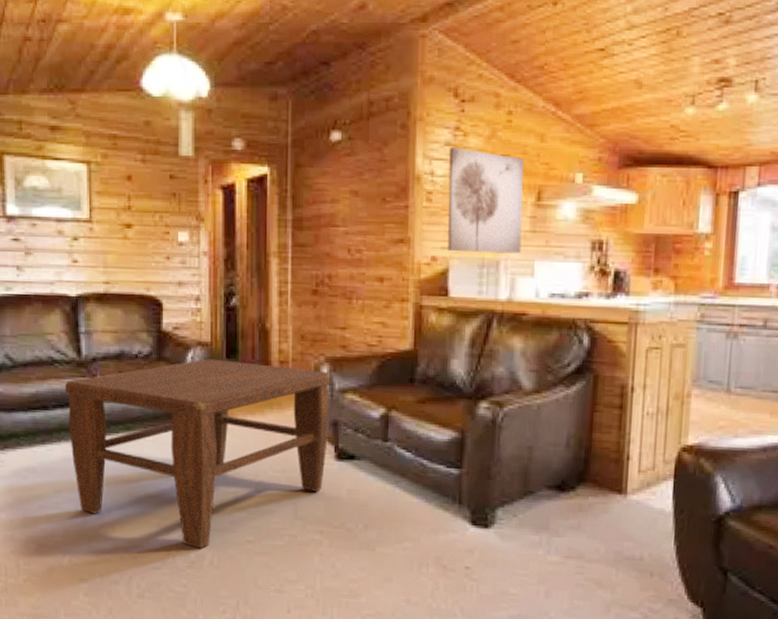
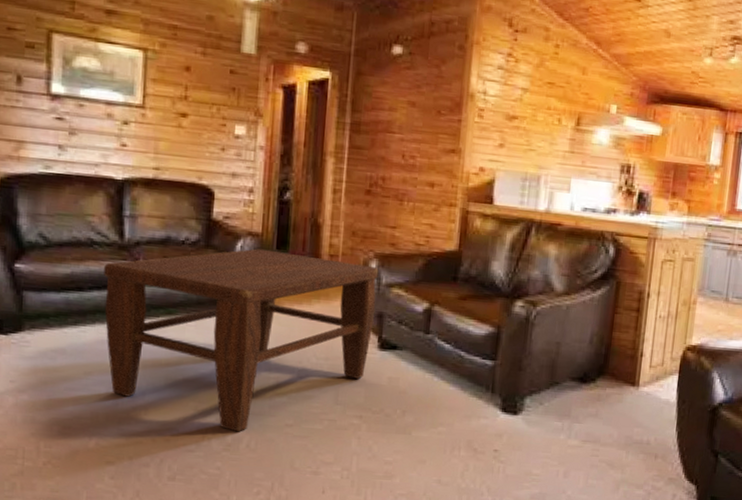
wall art: present [448,148,524,254] -> none [495,71,567,171]

